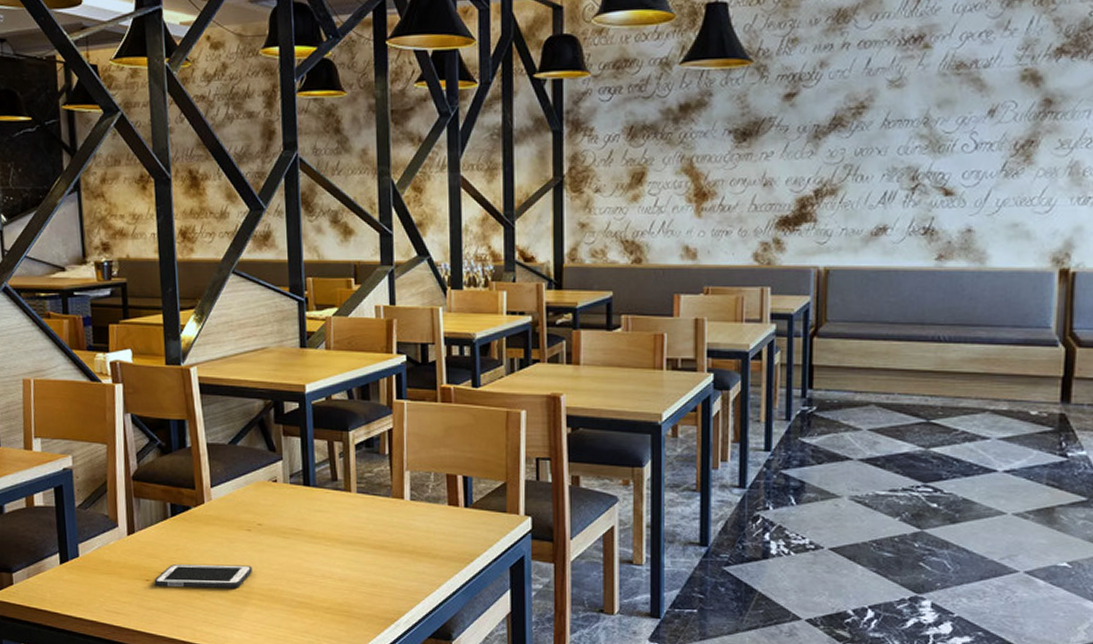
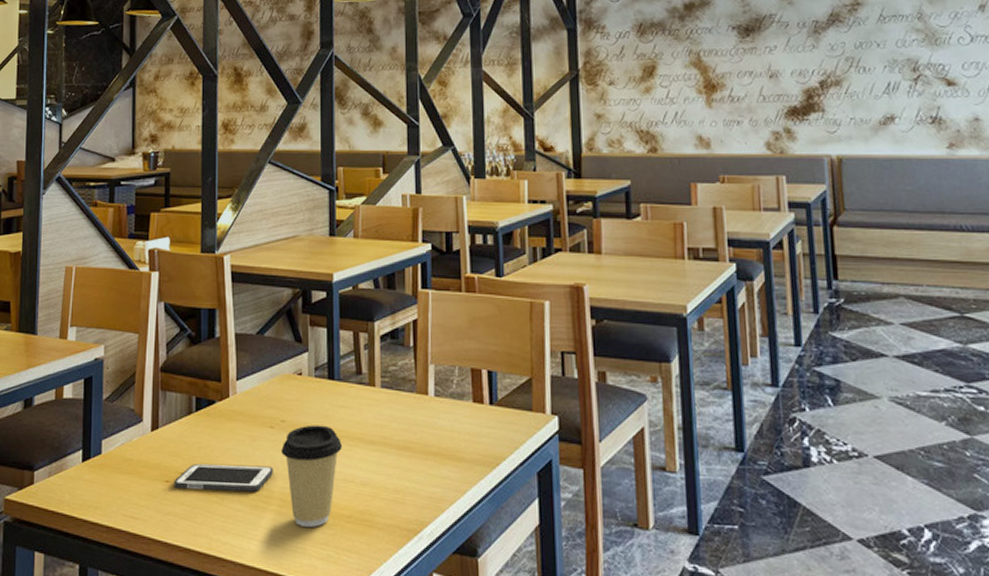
coffee cup: none [259,527,319,618] -> present [281,425,342,527]

